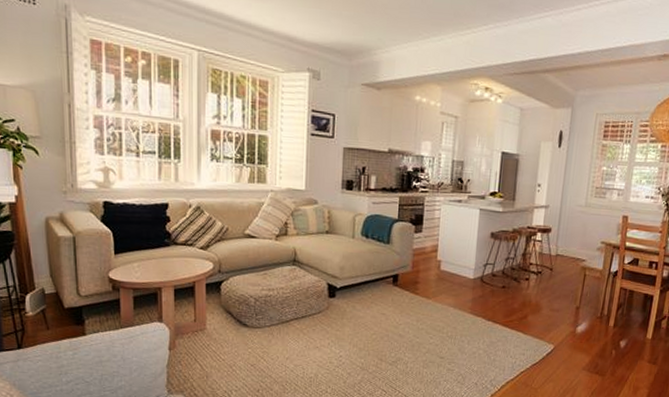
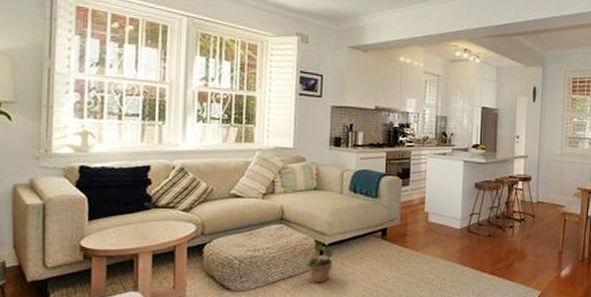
potted plant: none [318,284,350,325] -> present [306,241,338,284]

